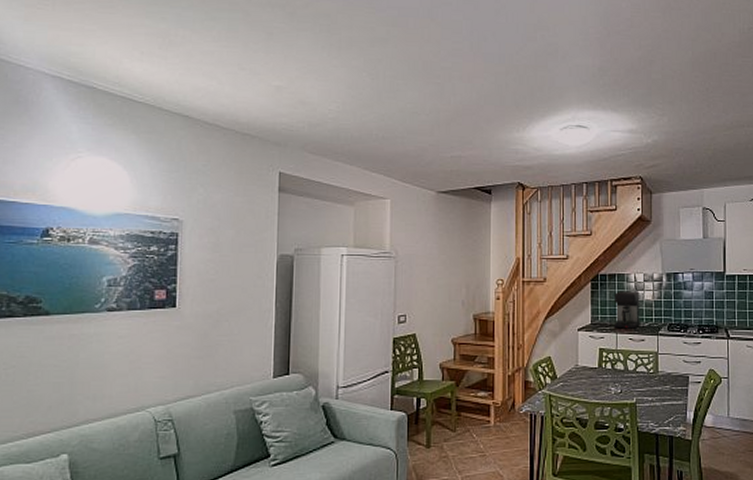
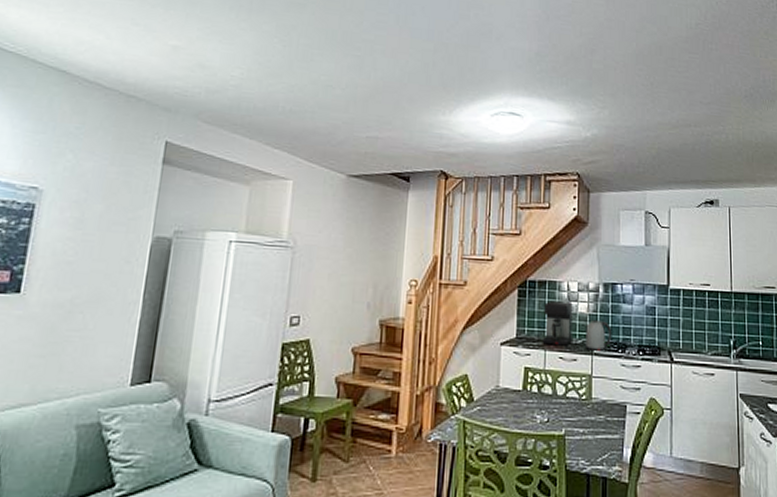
kettle: none [652,306,675,333] -> present [585,320,612,352]

